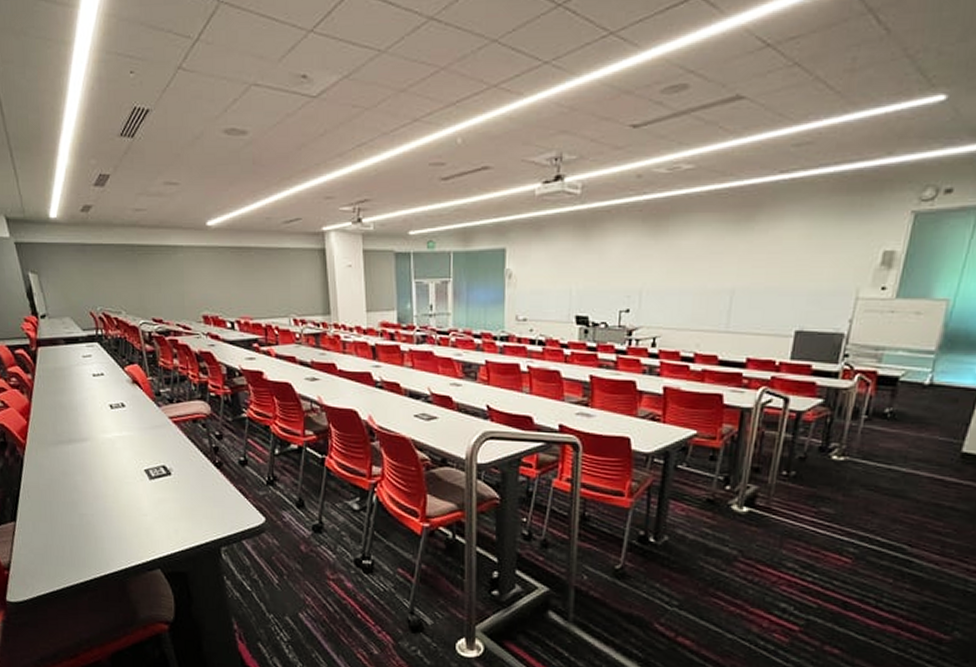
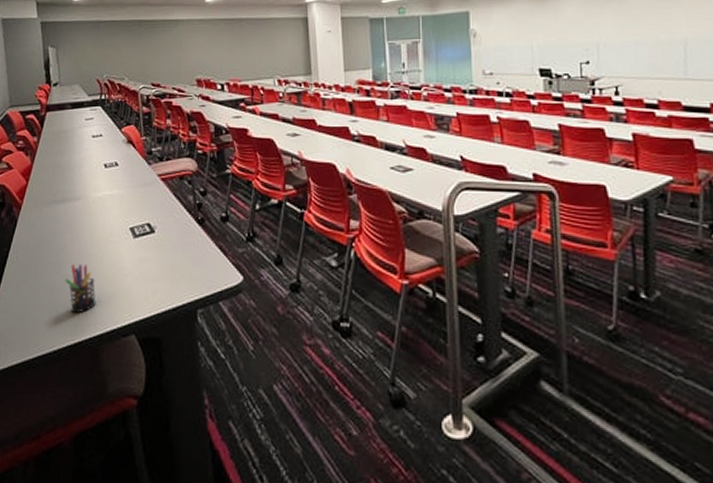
pen holder: none [82,504,118,550] -> present [64,264,96,314]

